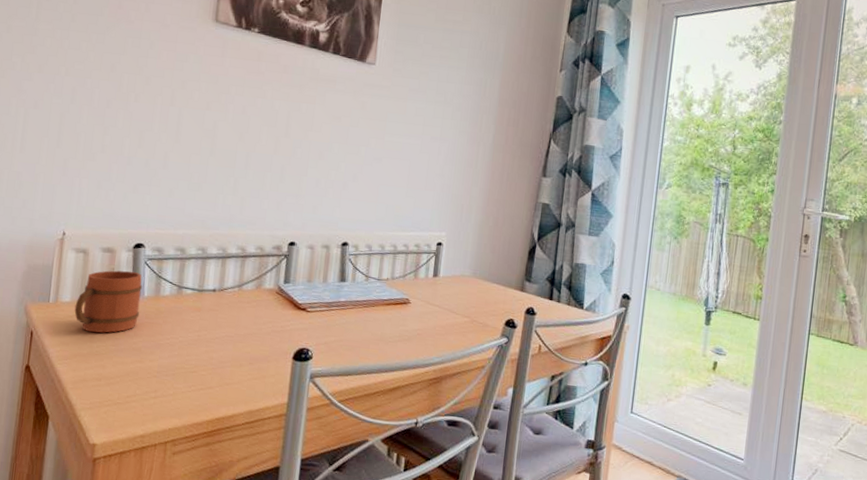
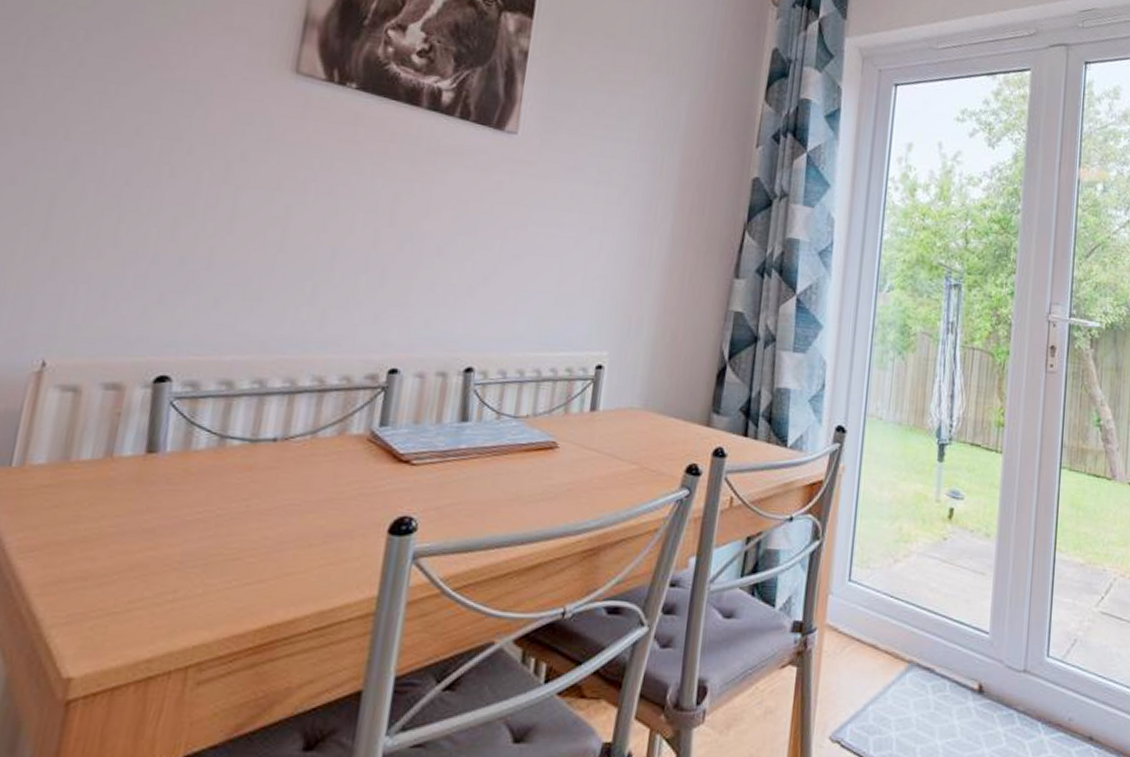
mug: present [74,270,143,333] -> none [51,415,165,509]

